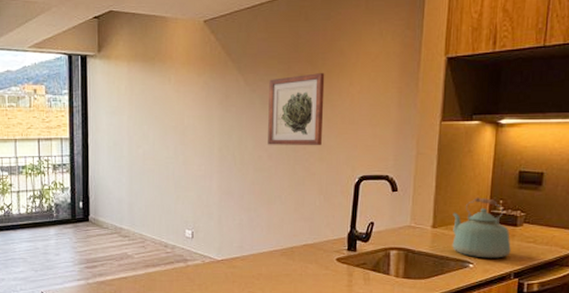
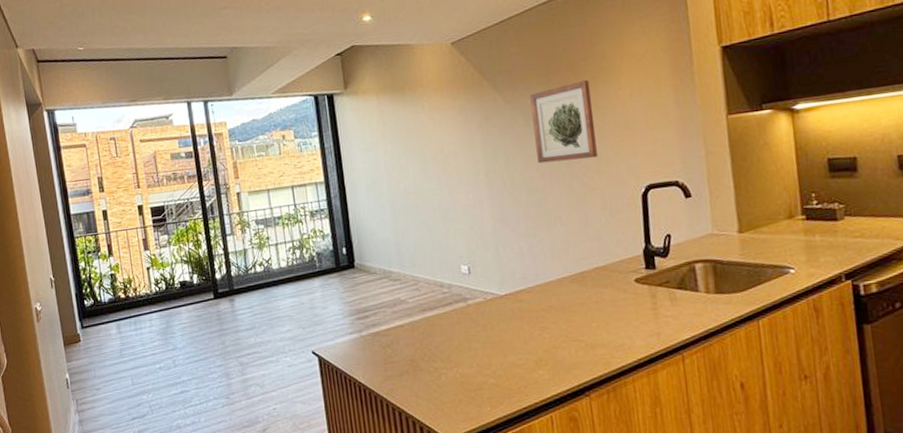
kettle: present [452,197,511,259] -> none [759,192,836,261]

